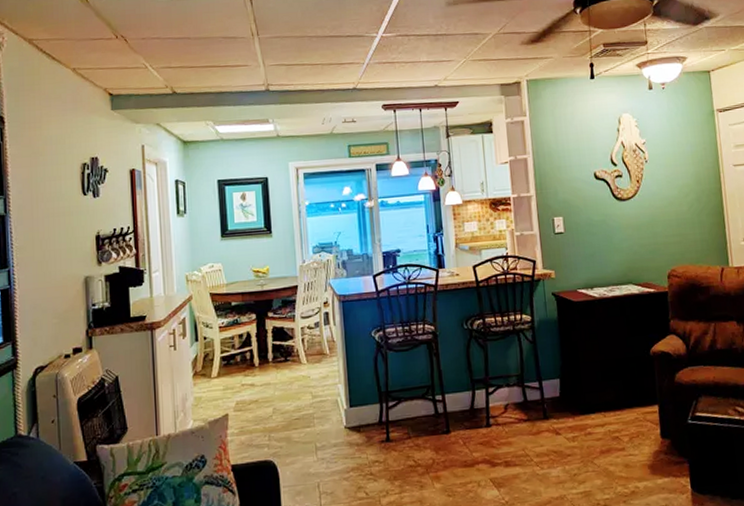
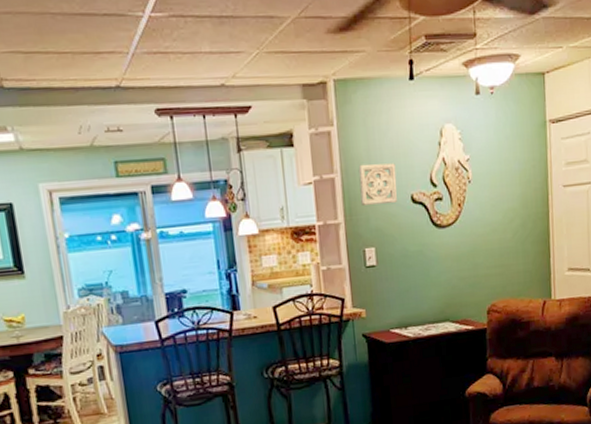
wall ornament: none [547,146,582,181] -> present [358,163,398,205]

